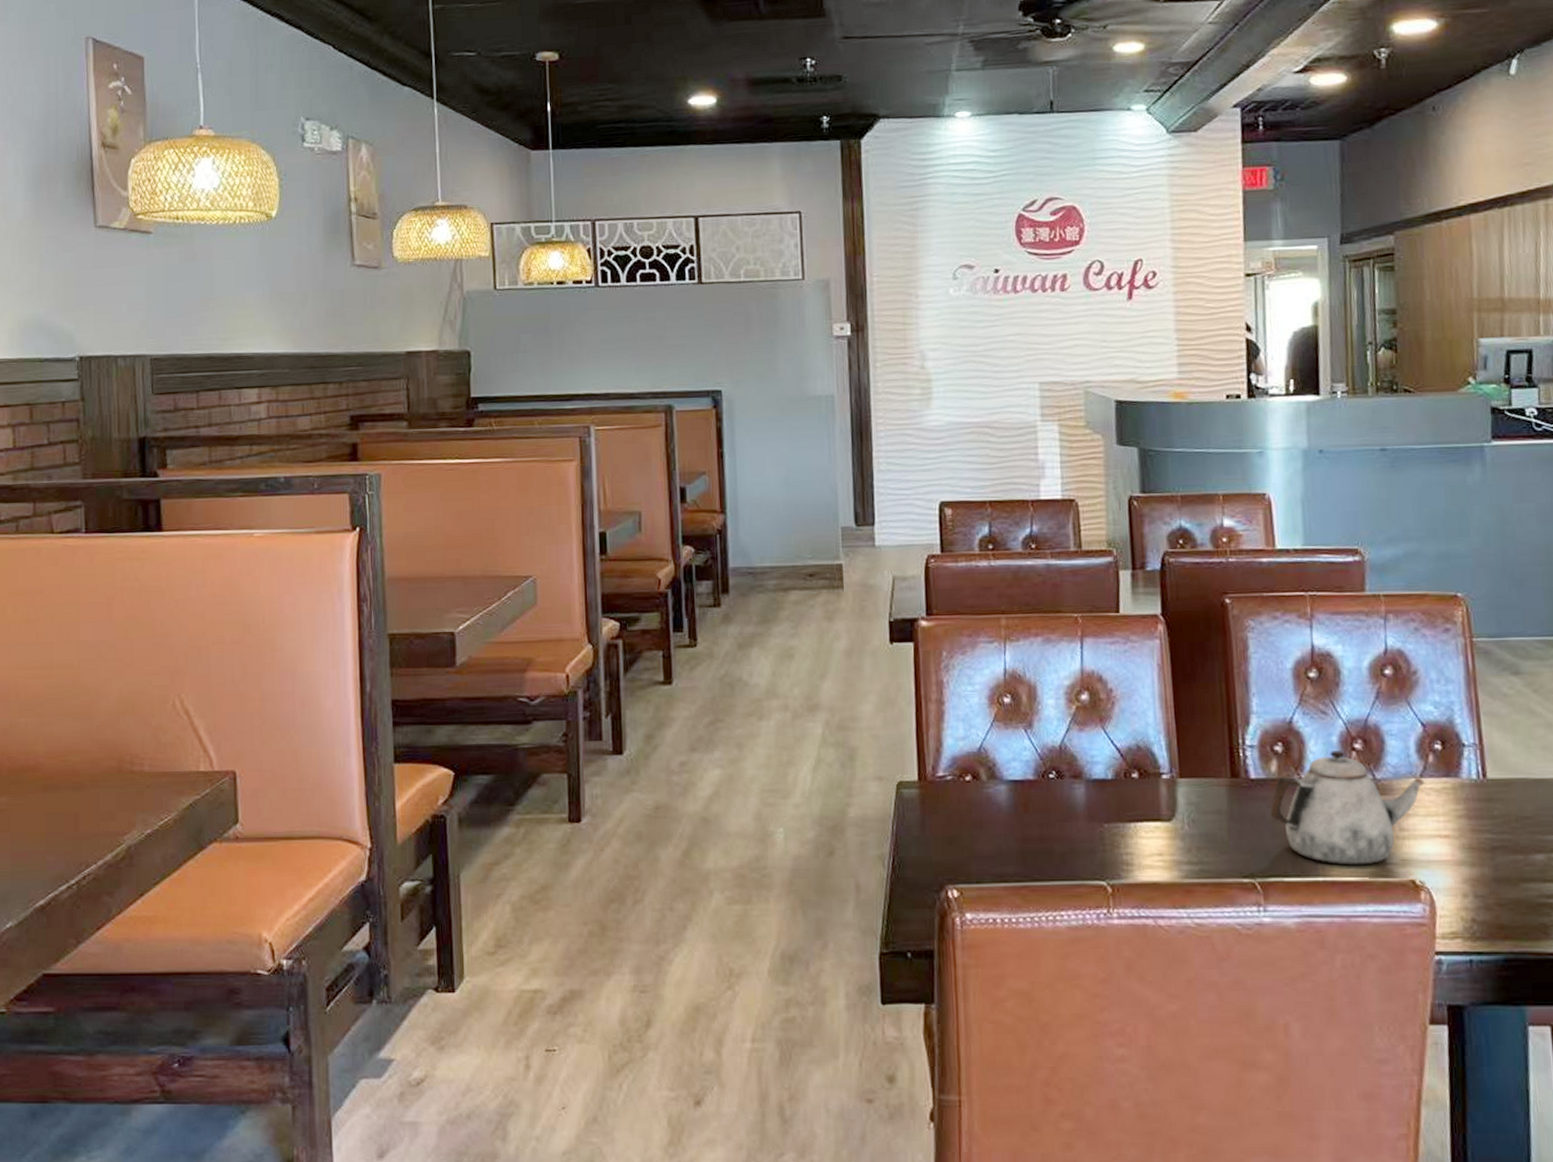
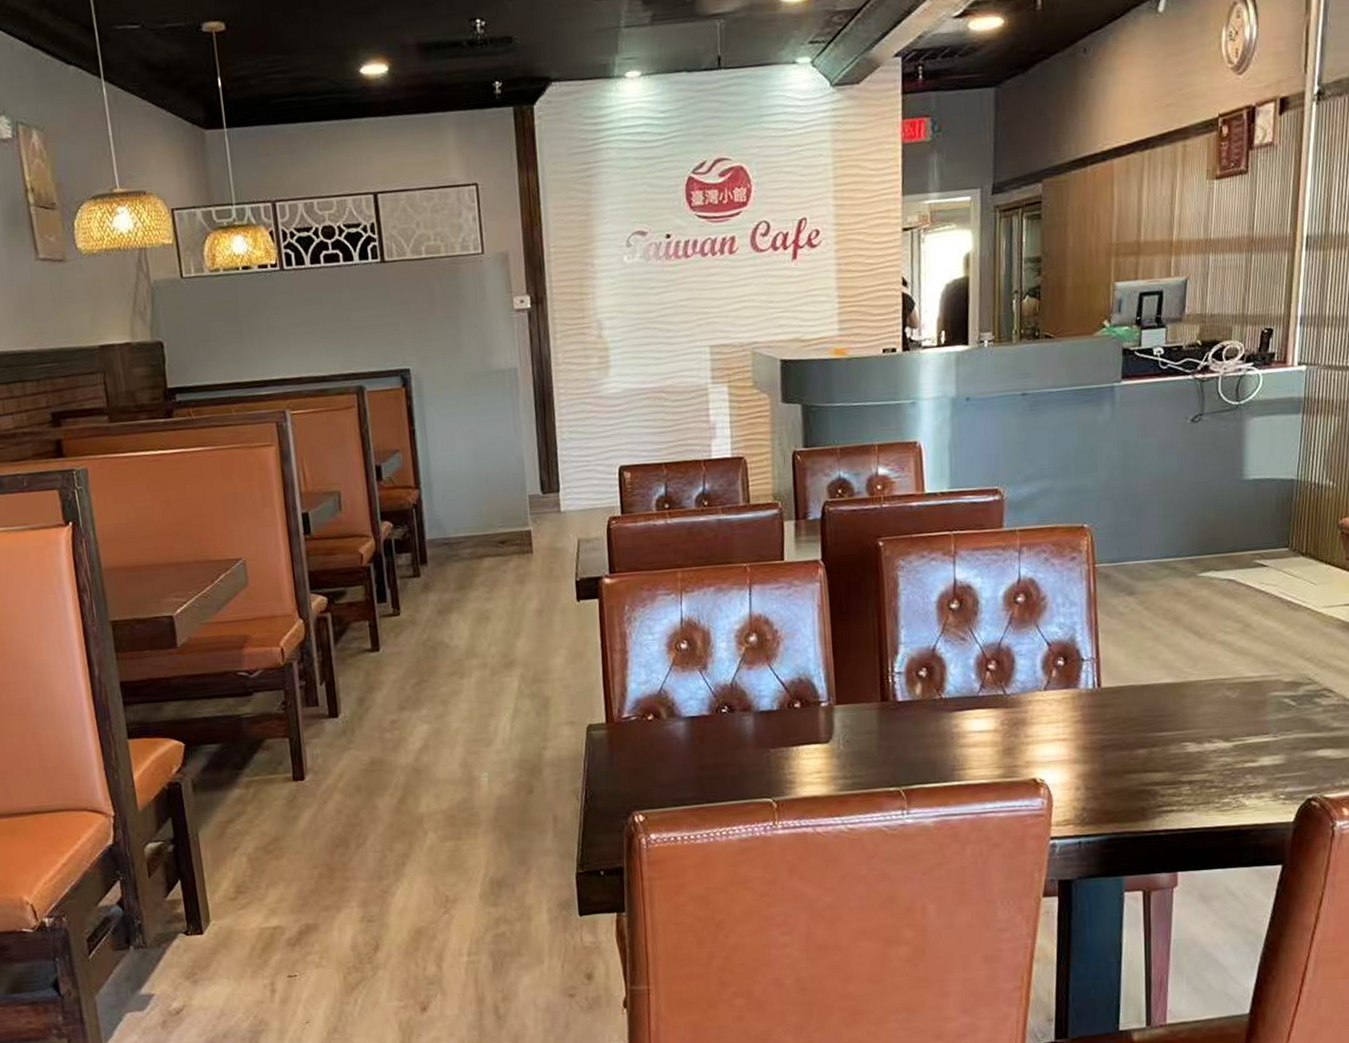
teapot: present [1270,751,1425,866] -> none [914,672,1048,771]

